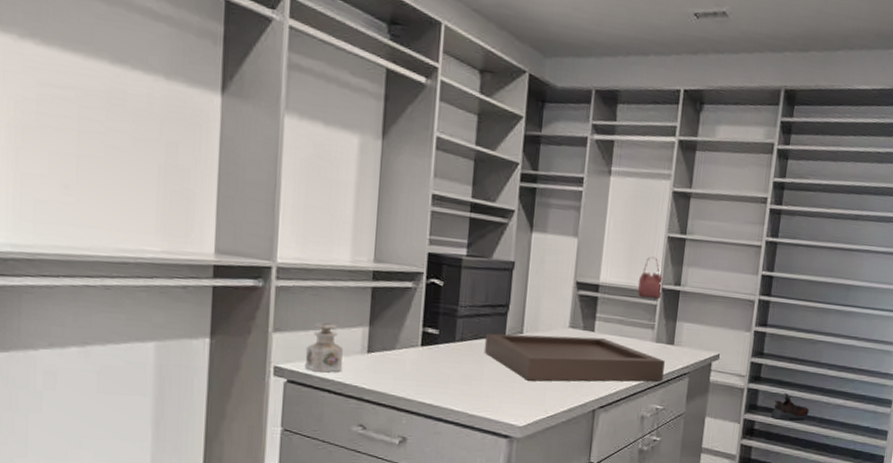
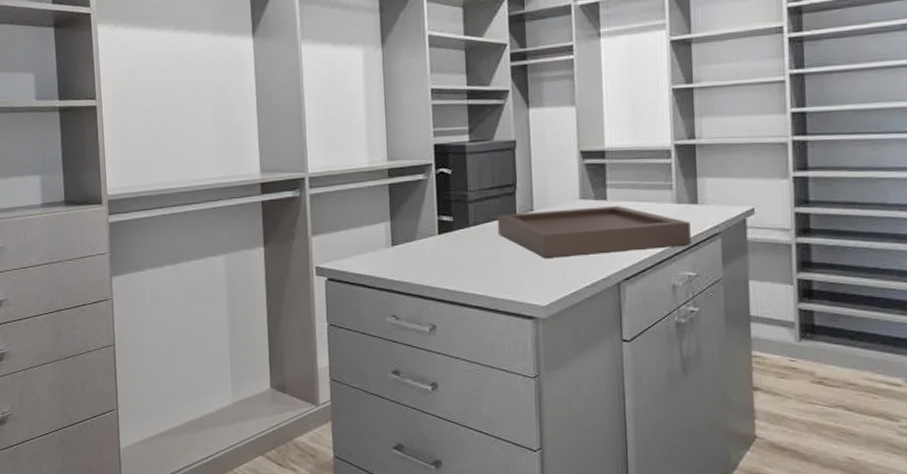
perfume bottle: present [305,321,344,374] -> none [339,221,372,270]
handbag: present [638,256,663,299] -> none [646,112,675,158]
shoe: present [770,393,809,421] -> none [831,245,882,278]

